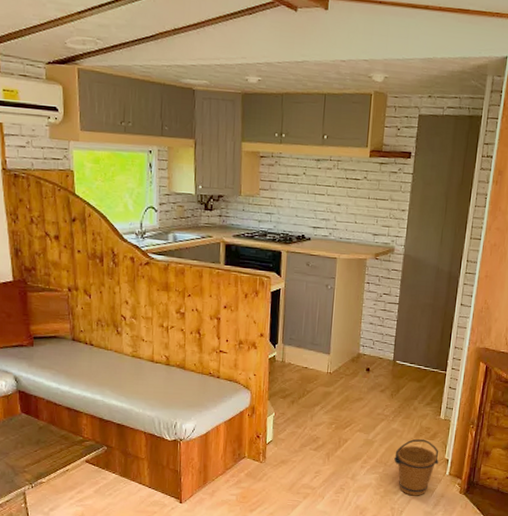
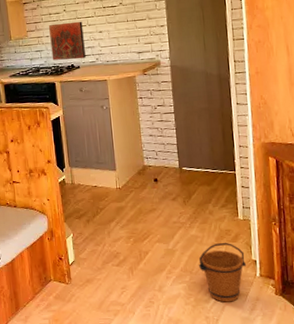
decorative tile: none [282,186,321,231] -> present [49,21,86,61]

